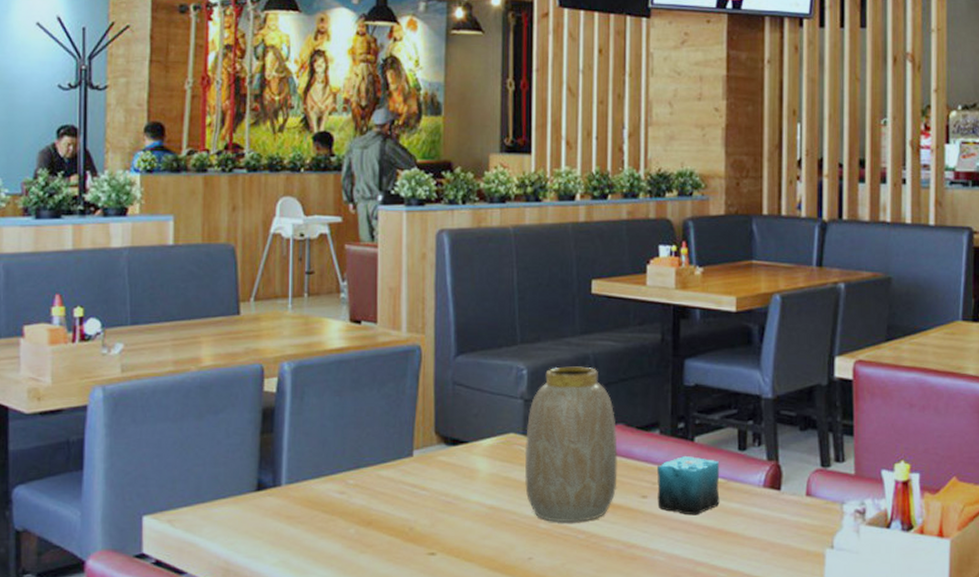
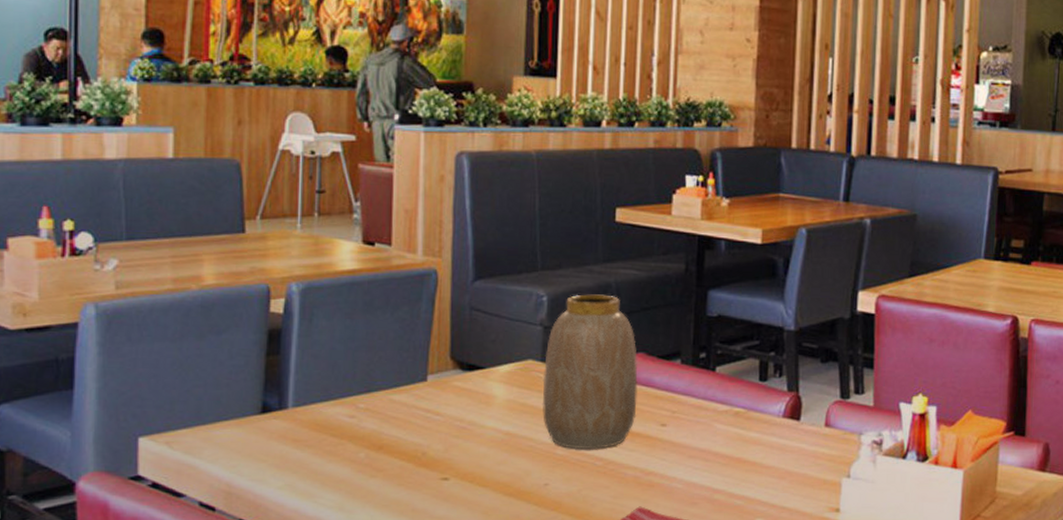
candle: present [656,455,720,515] -> none [676,385,741,444]

